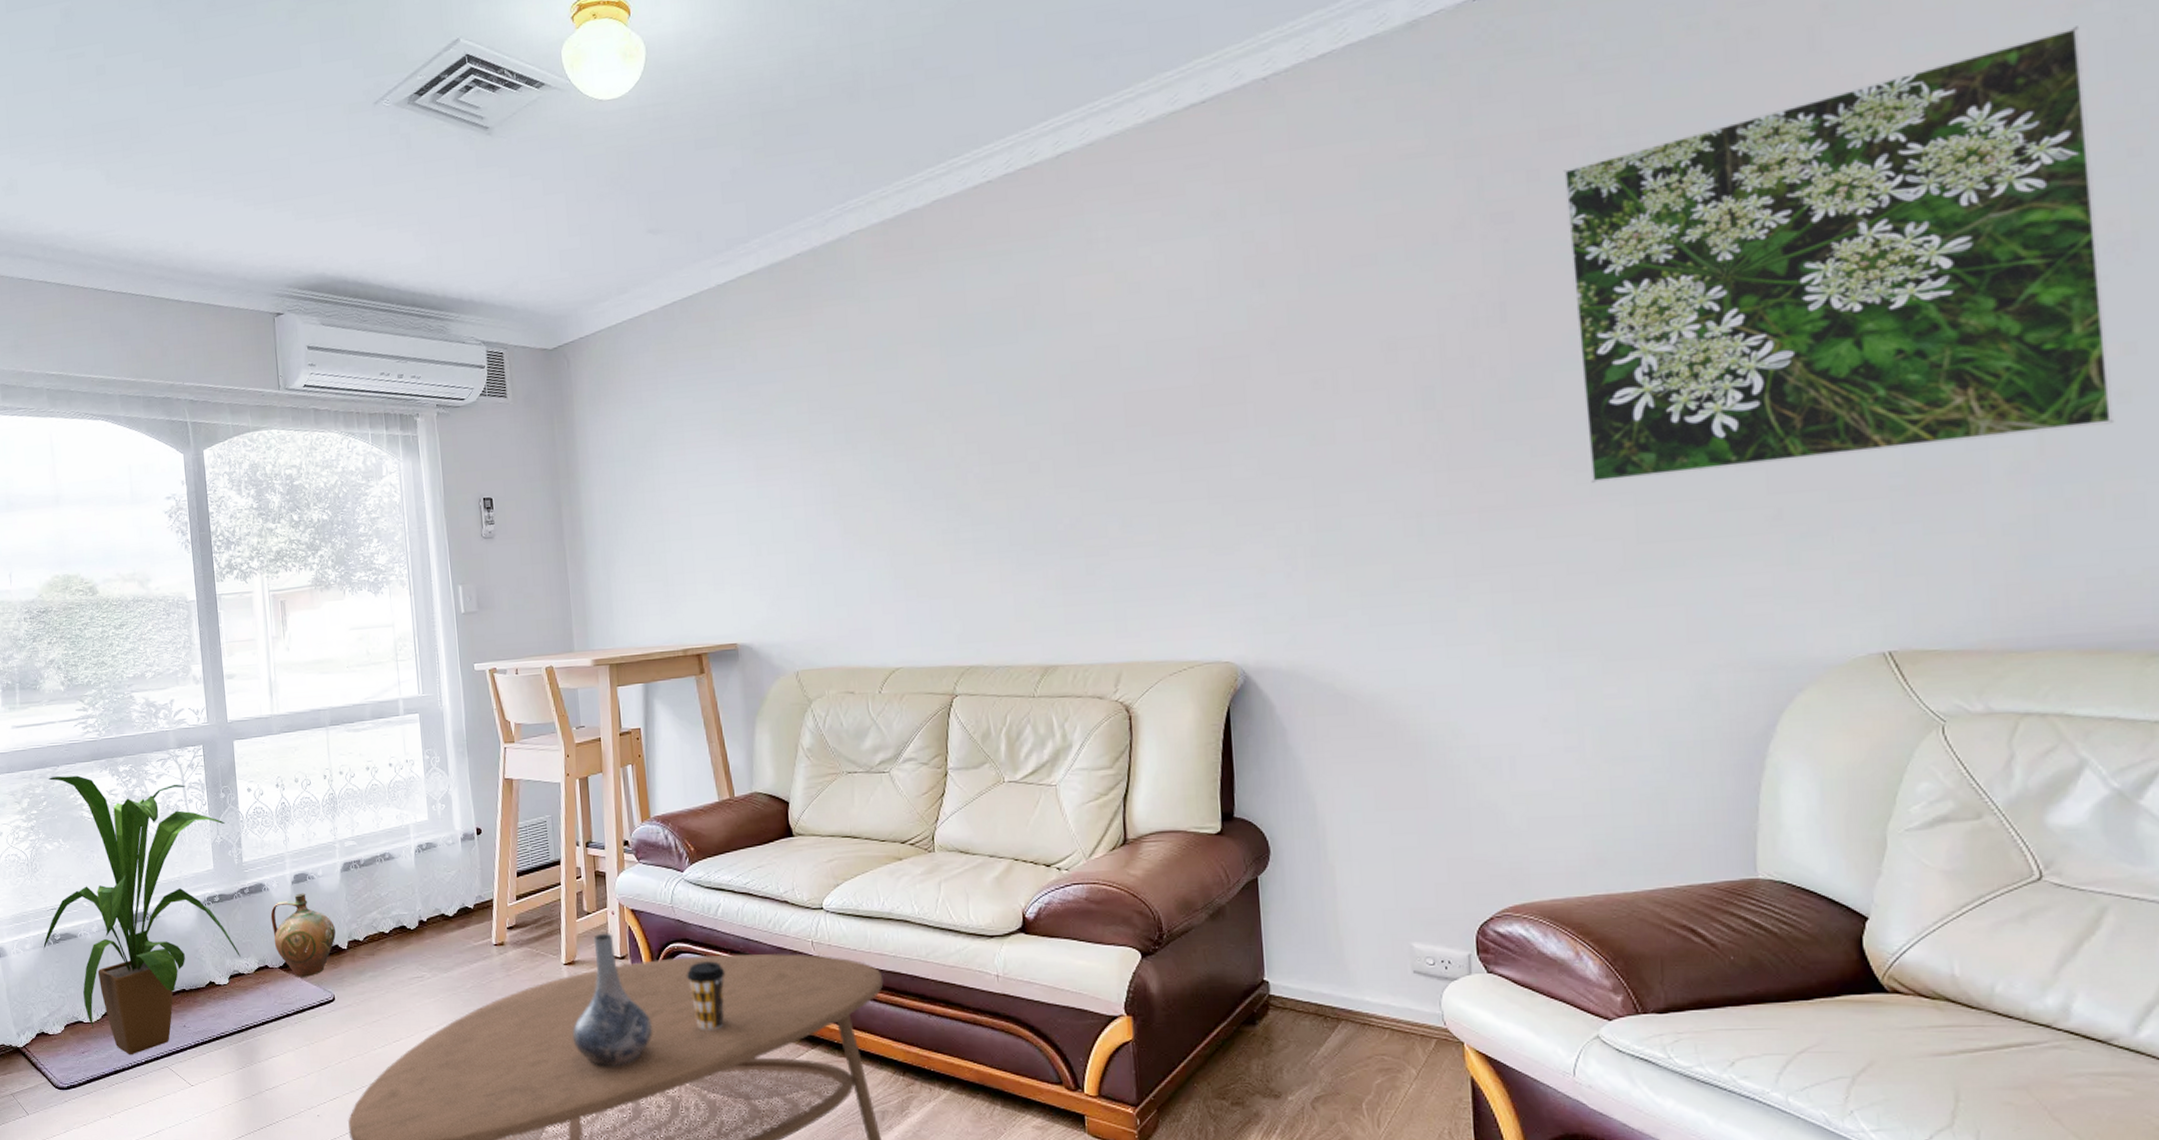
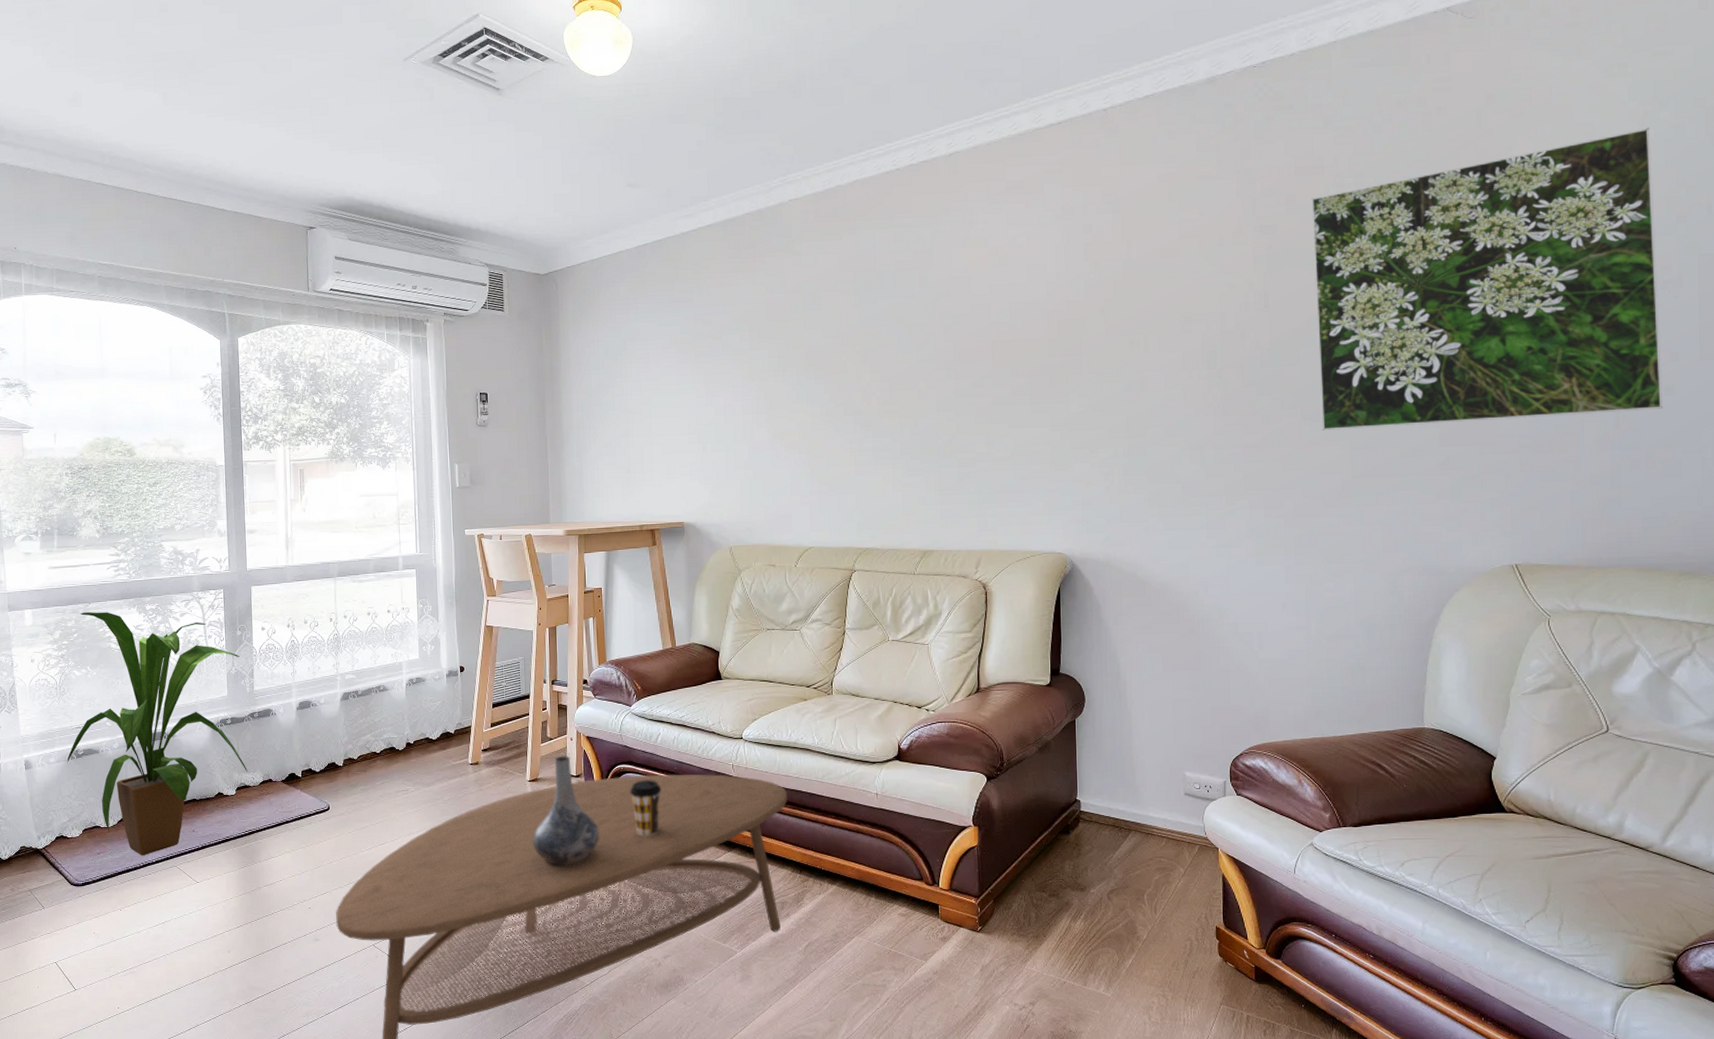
ceramic jug: present [270,893,336,977] -> none [276,717,333,790]

